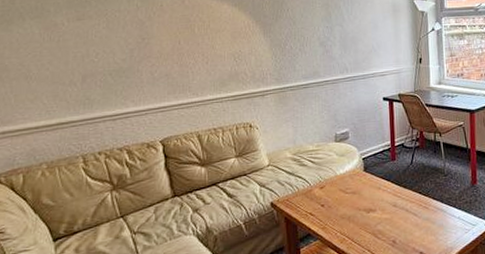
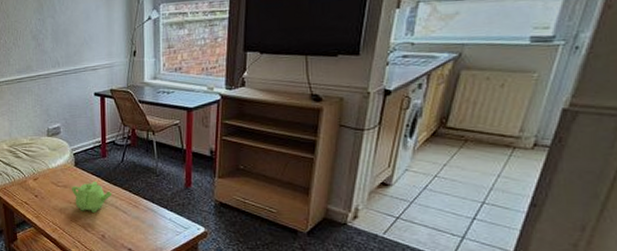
teapot: none [361,185,402,218] -> present [72,182,111,212]

